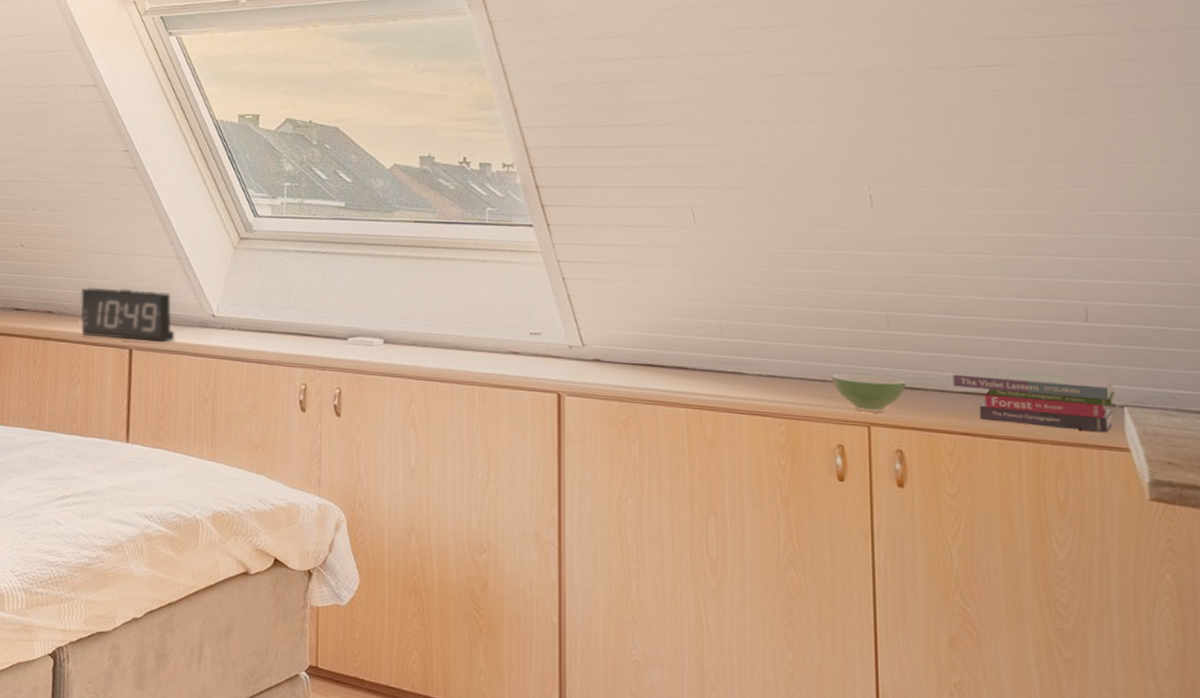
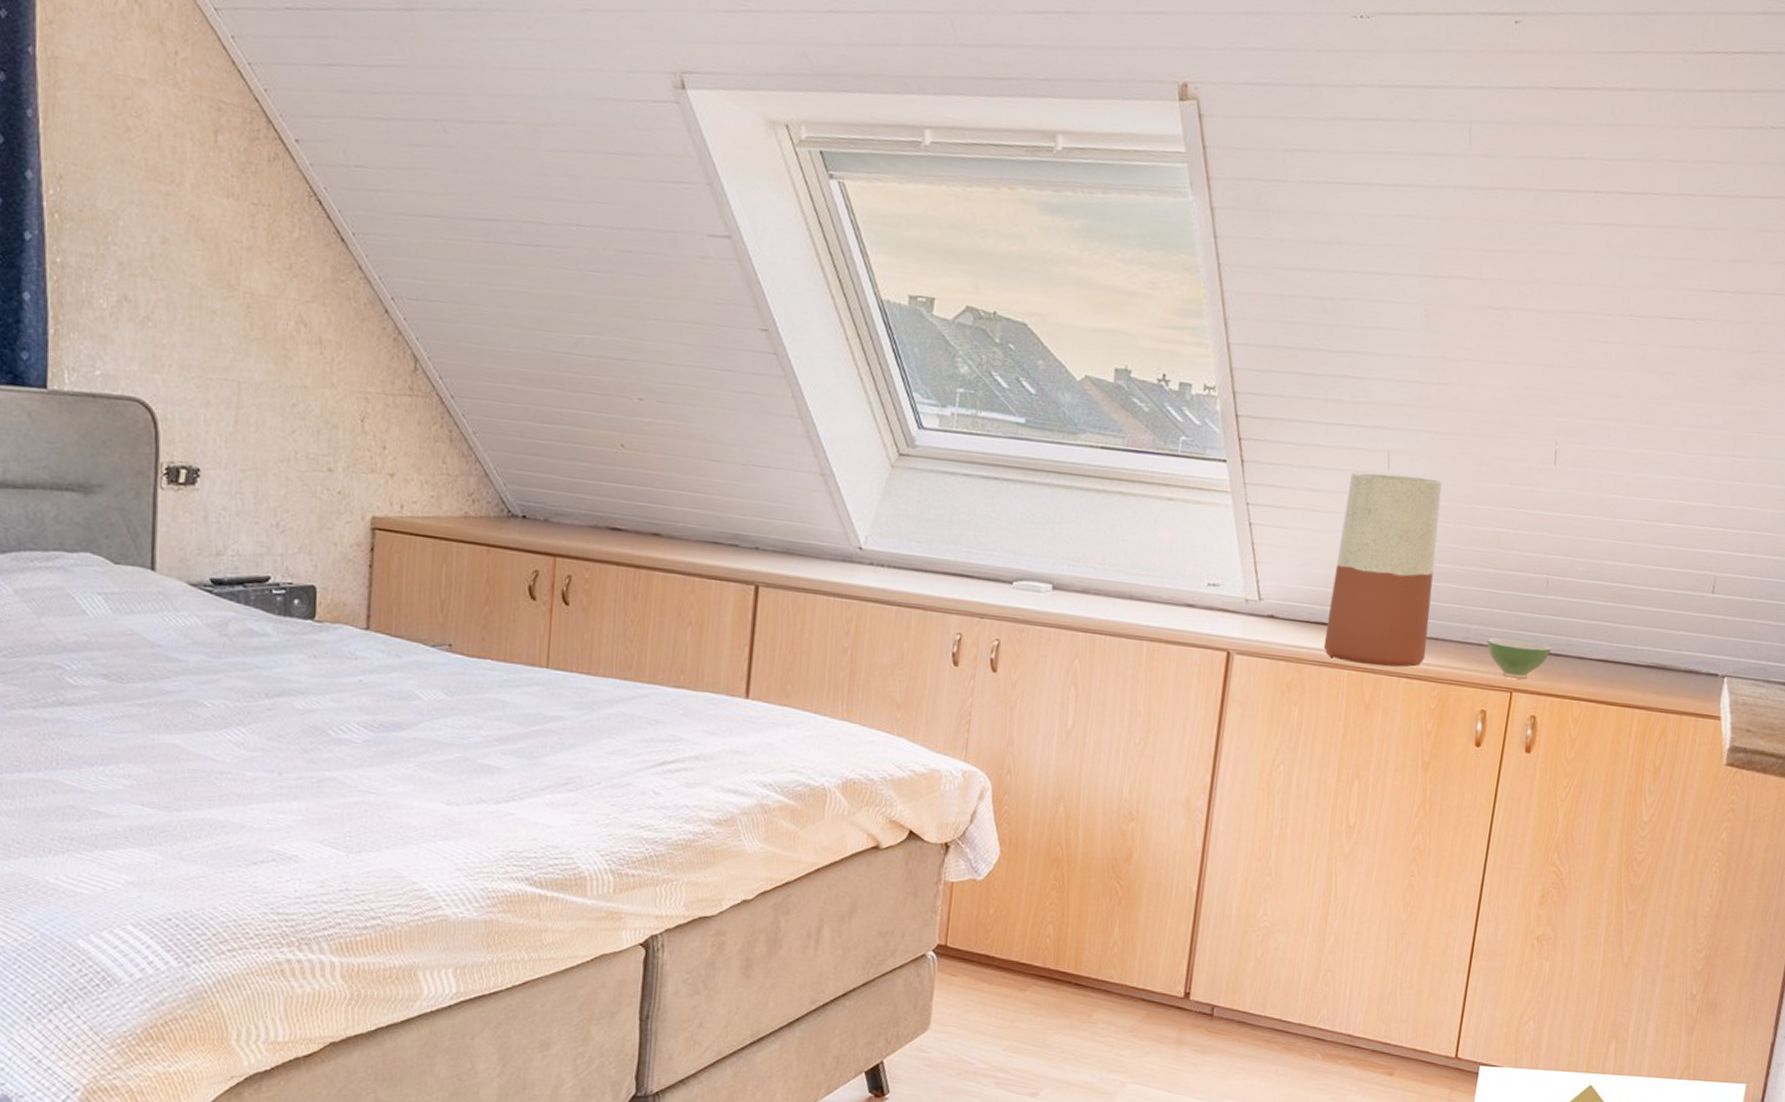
alarm clock: present [81,287,175,343] -> none [695,505,813,580]
vase: none [654,227,765,405] -> present [1323,472,1442,668]
books: present [953,366,1116,433] -> none [1590,634,1722,702]

